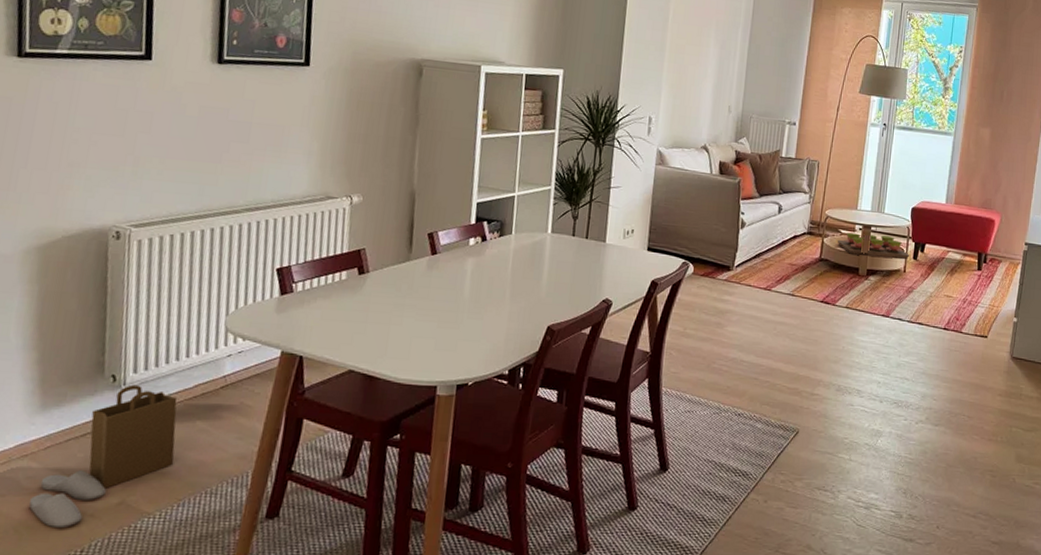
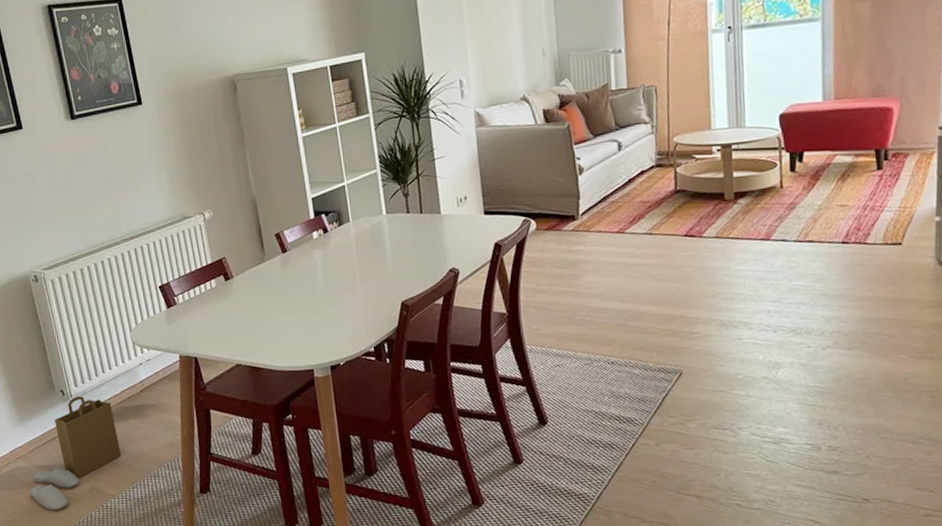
tea set: present [837,232,909,259] -> none [692,151,785,181]

